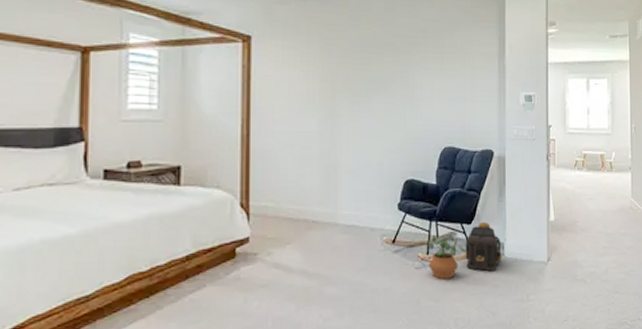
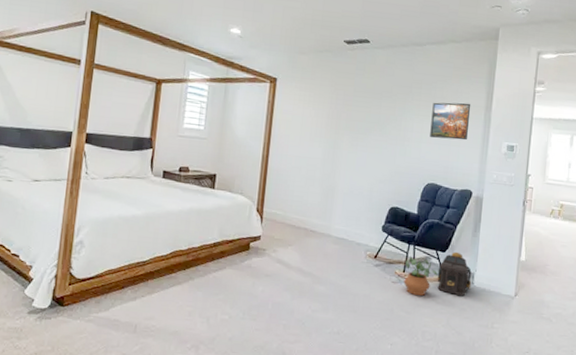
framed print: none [442,51,484,95] -> present [430,102,471,141]

